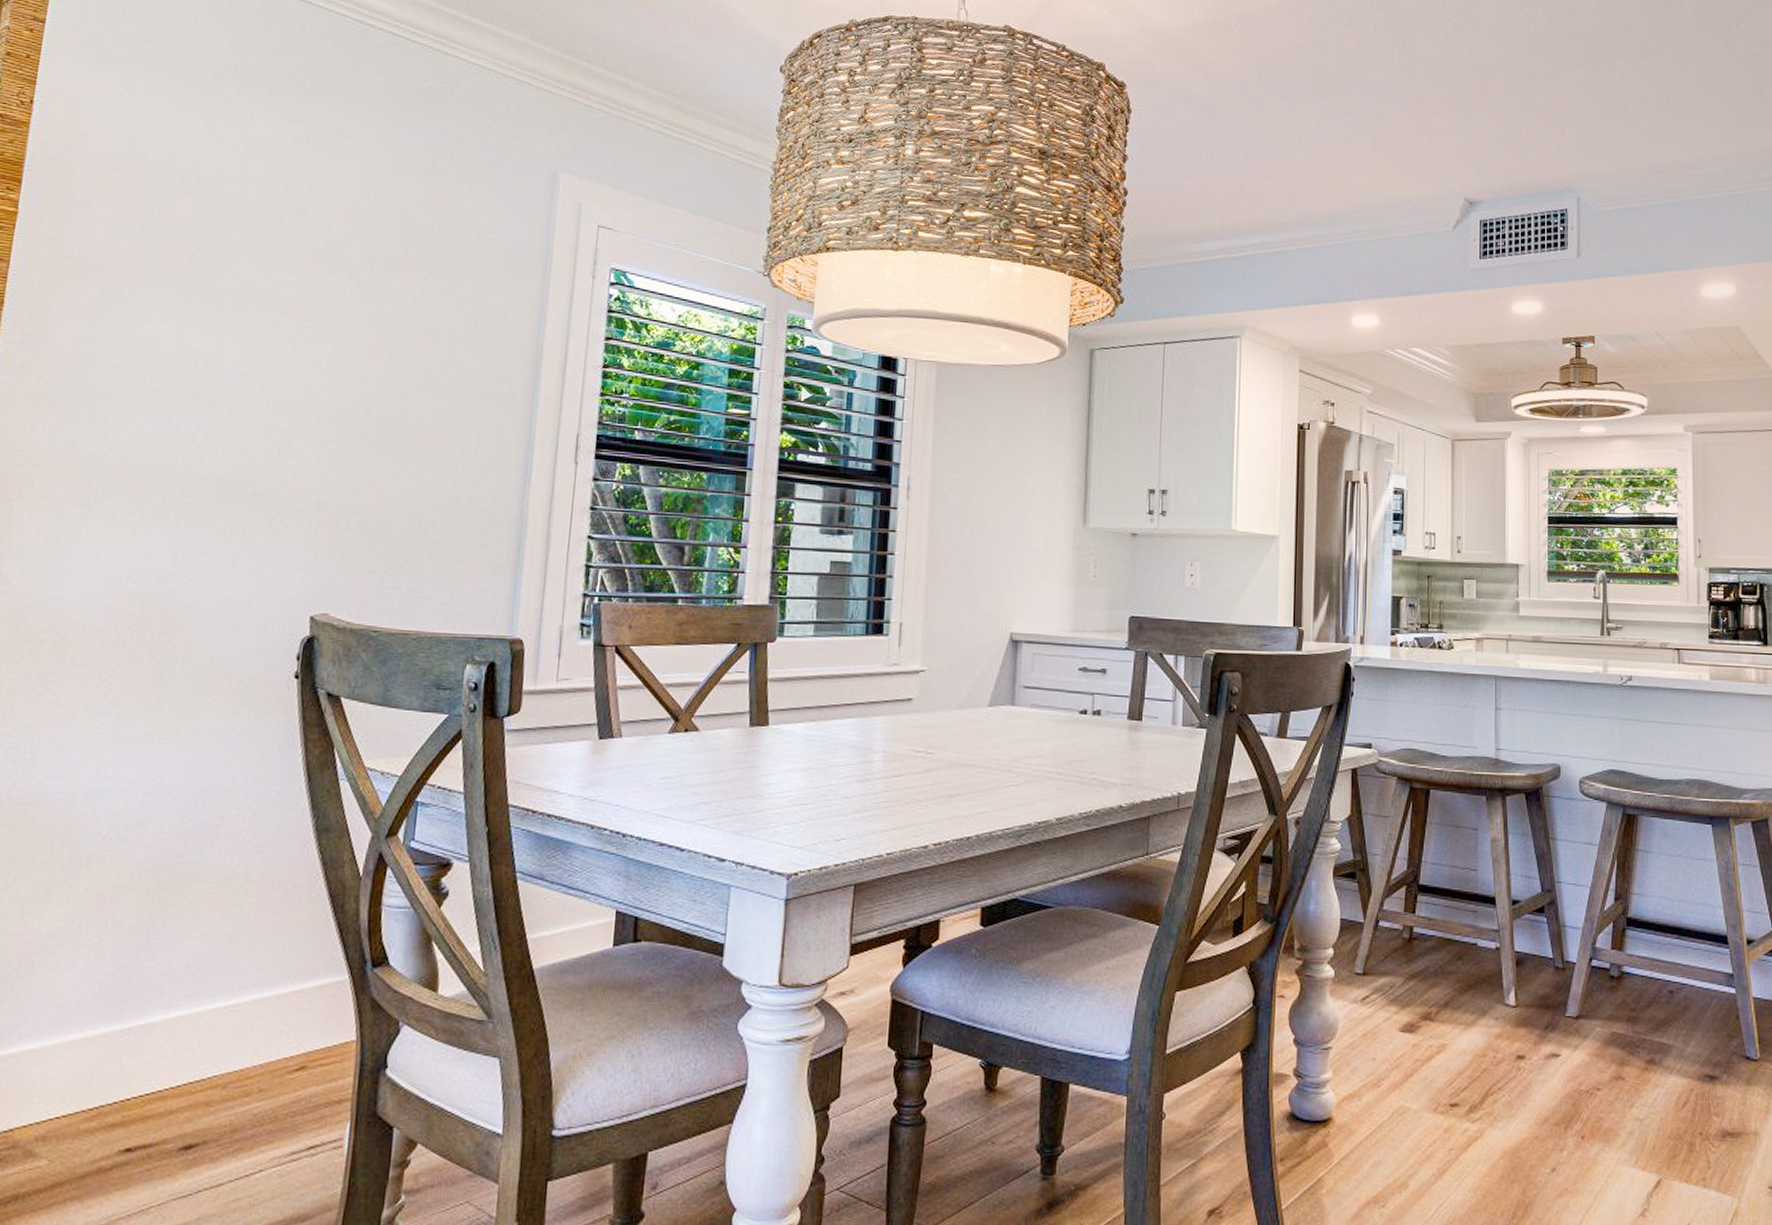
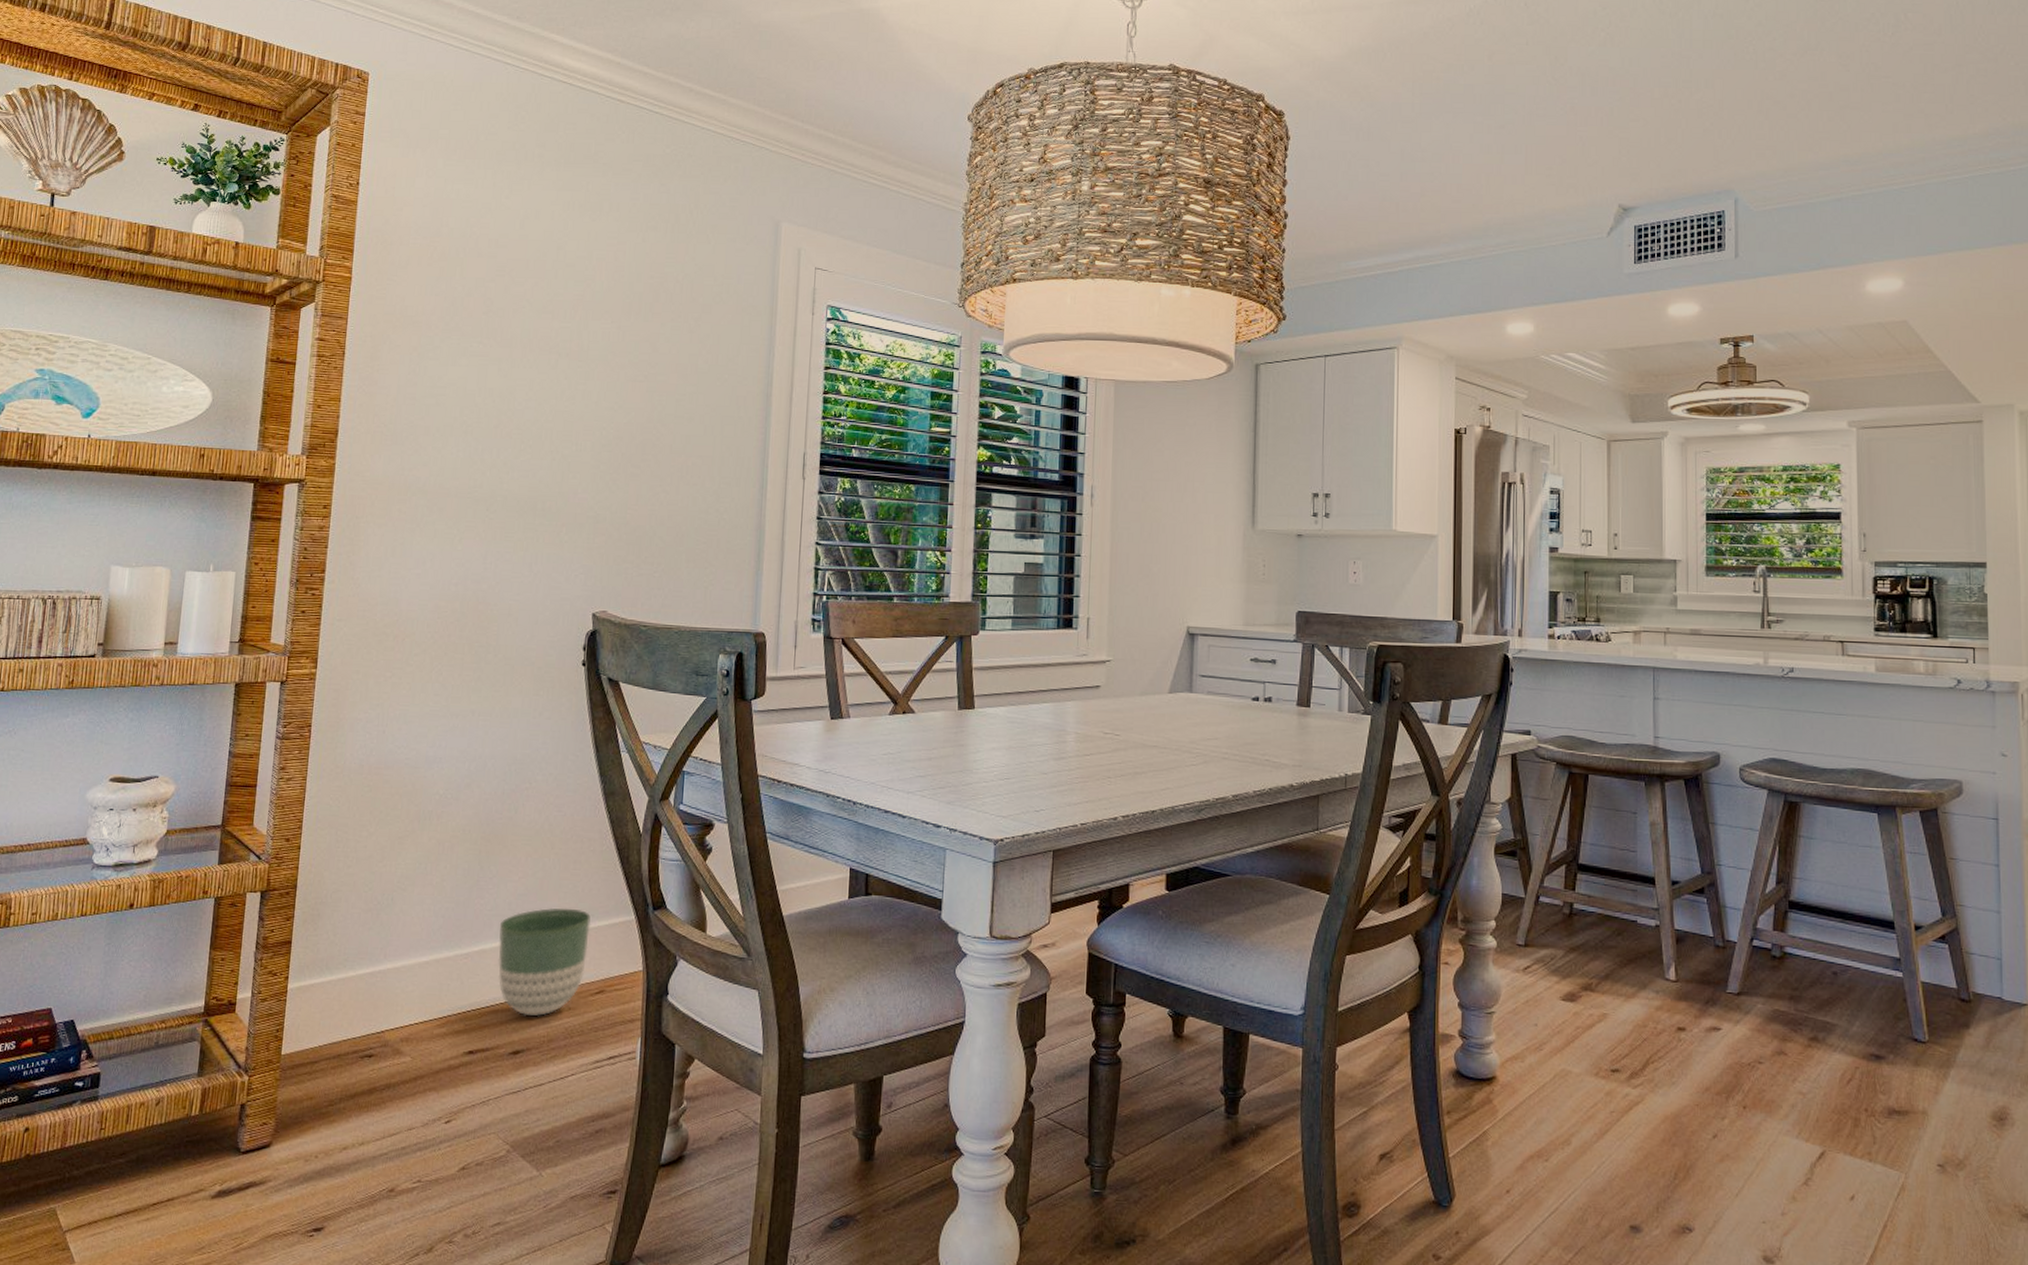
planter: none [169,968,293,1102] -> present [498,908,591,1016]

